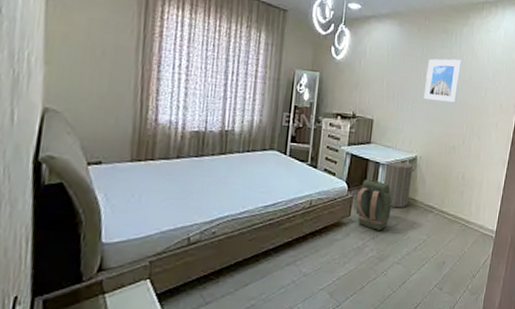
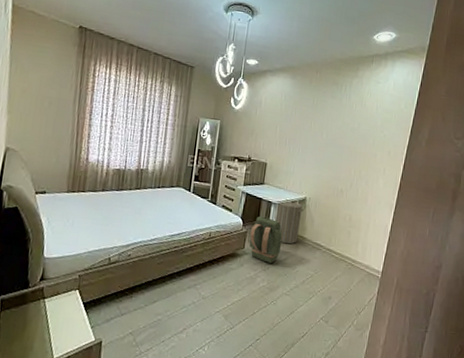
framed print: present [423,58,462,103] -> none [313,108,351,150]

